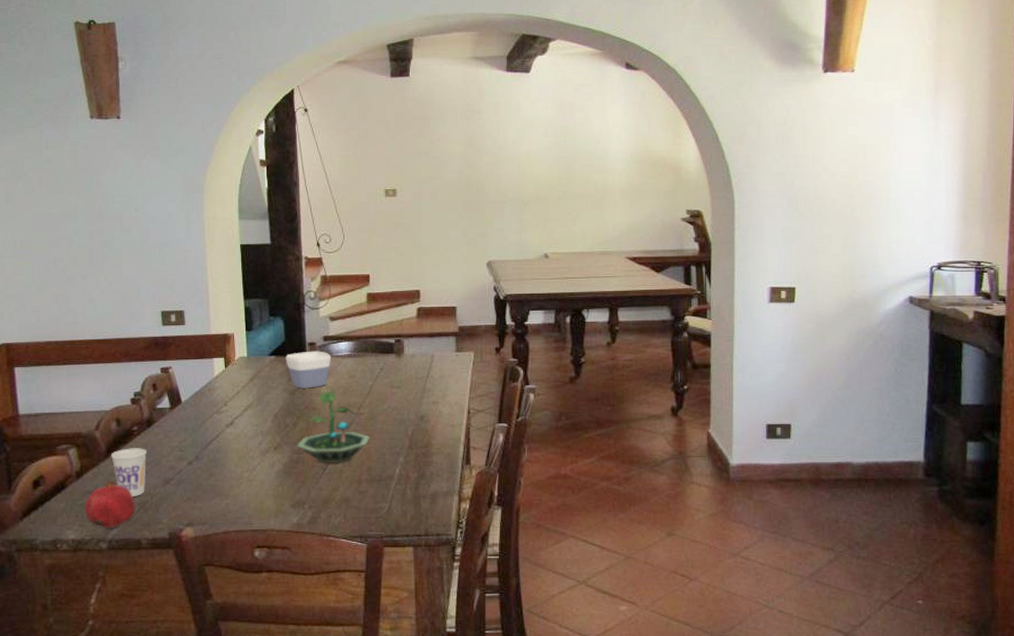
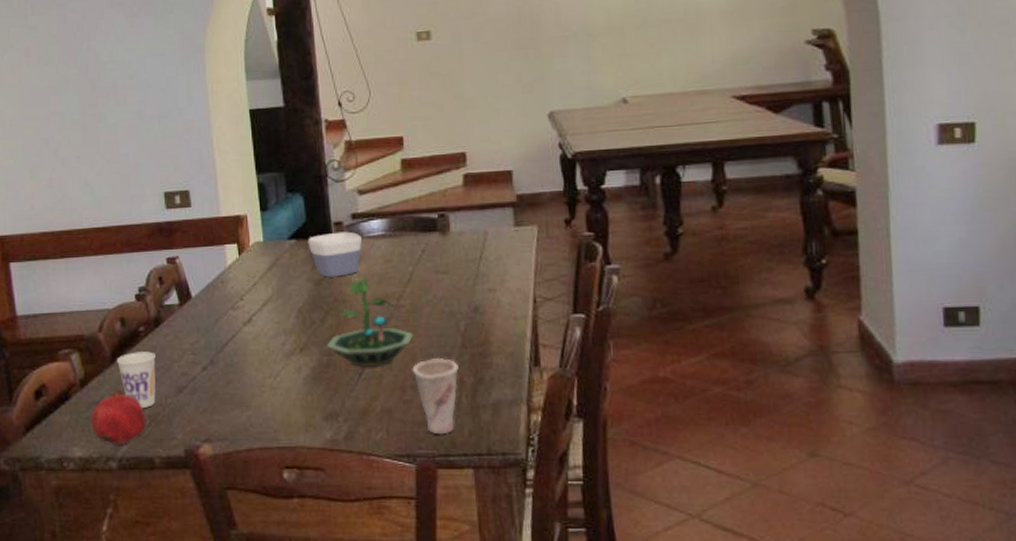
cup: none [367,456,405,520] -> present [412,357,459,435]

